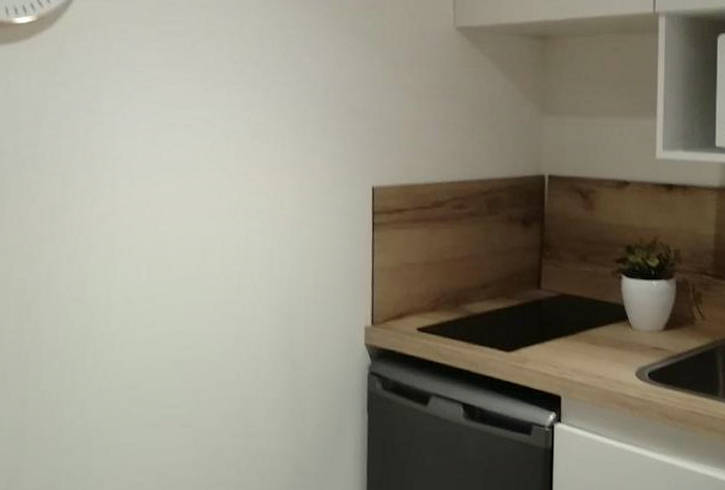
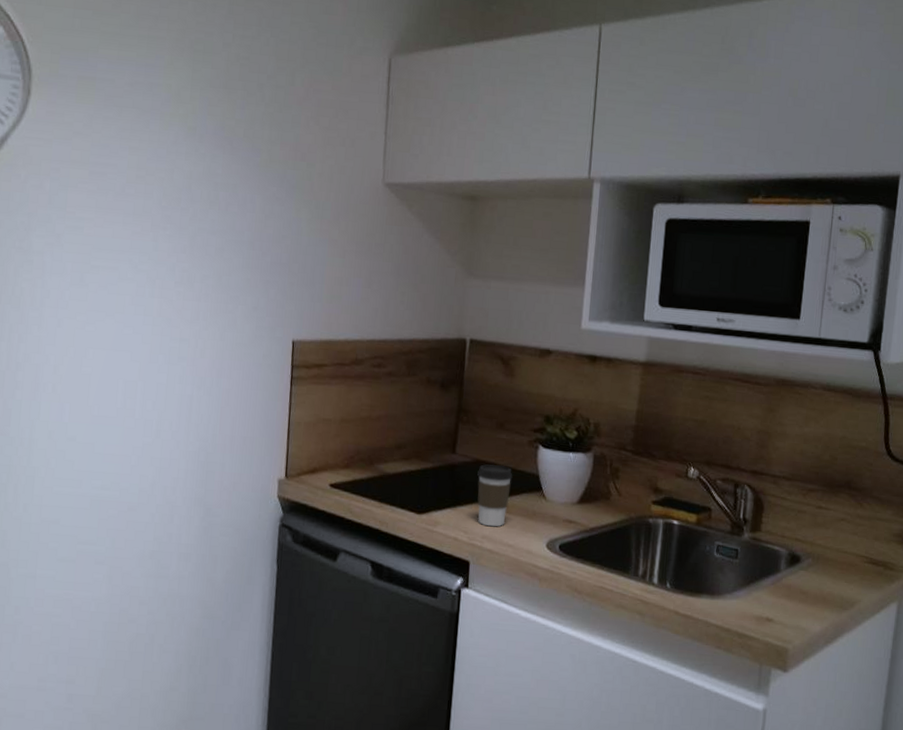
coffee cup: none [564,298,598,360] -> present [477,464,513,527]

